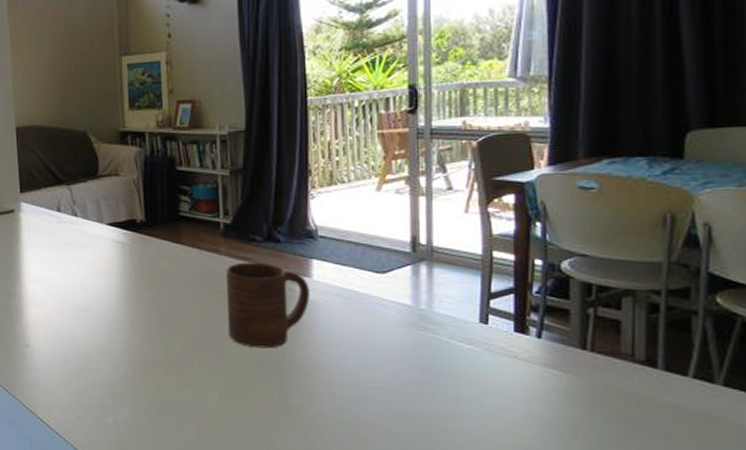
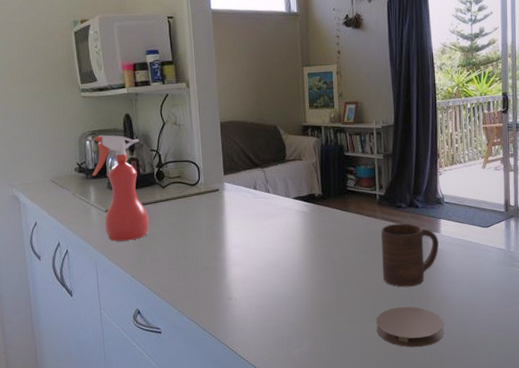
coaster: none [218,373,317,431] -> present [376,306,444,348]

